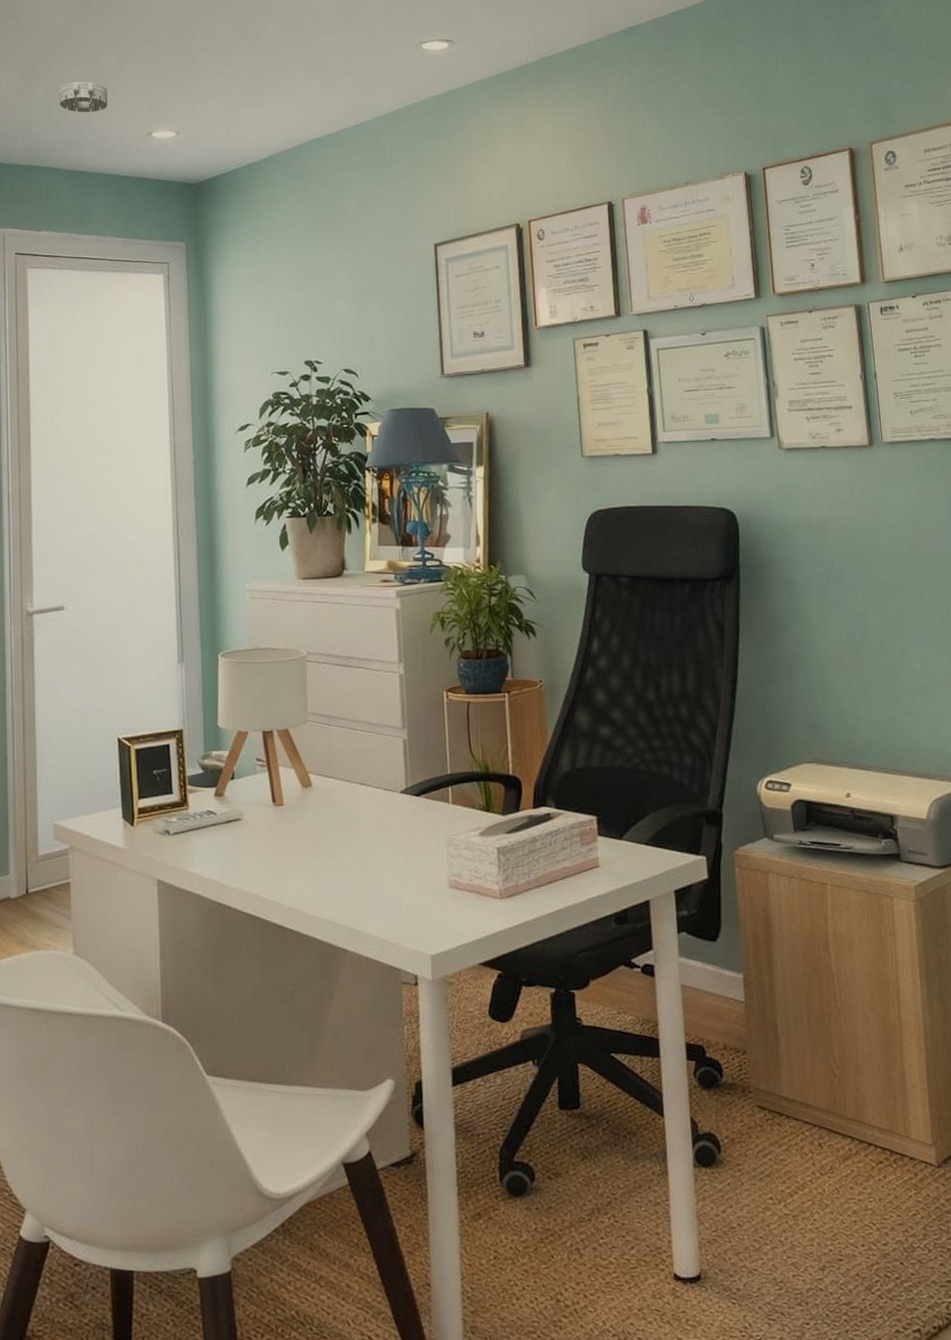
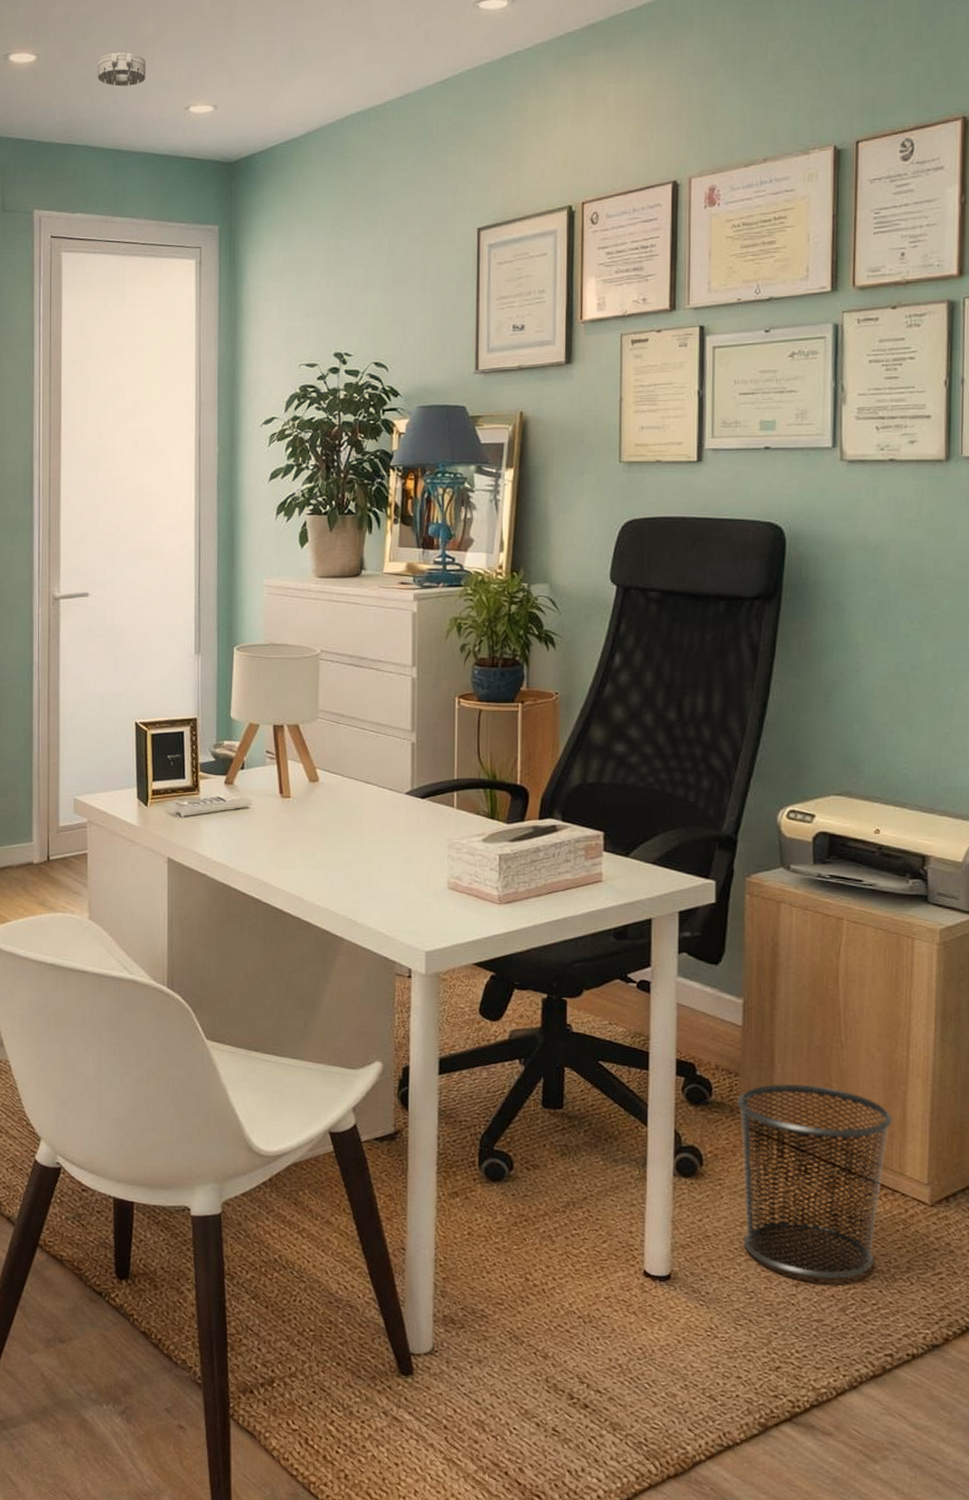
waste bin: none [747,1055,894,1259] -> present [737,1084,893,1279]

